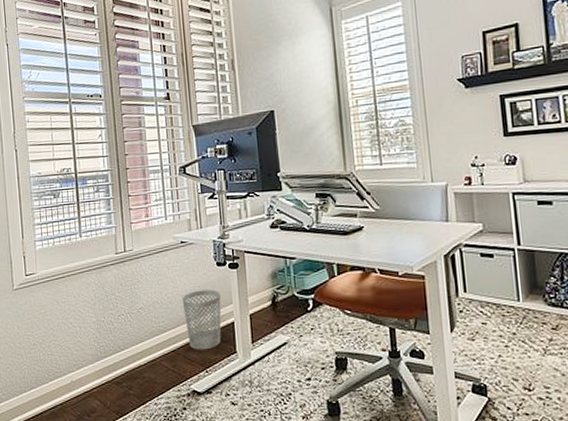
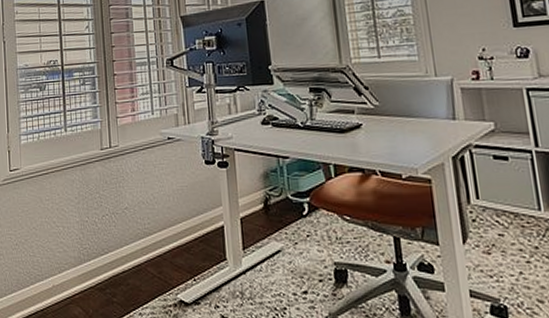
wastebasket: present [182,289,222,350] -> none [168,190,210,256]

